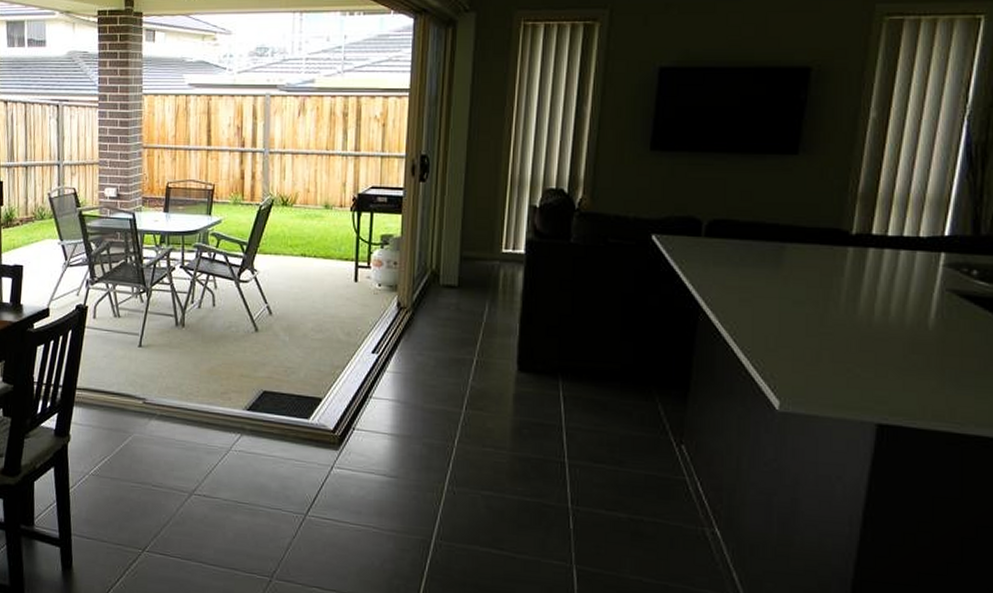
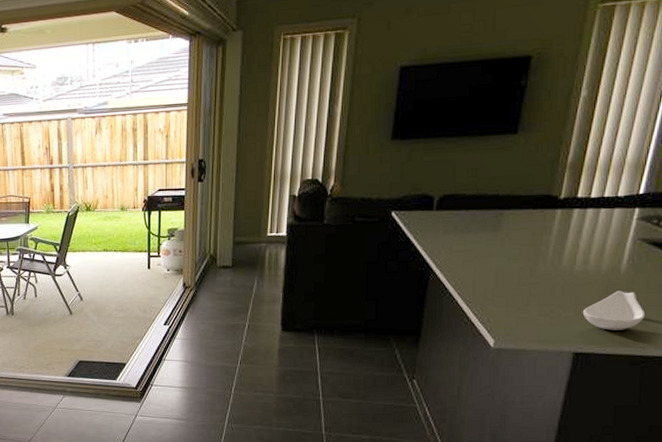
spoon rest: none [885,351,962,400] -> present [582,291,646,330]

